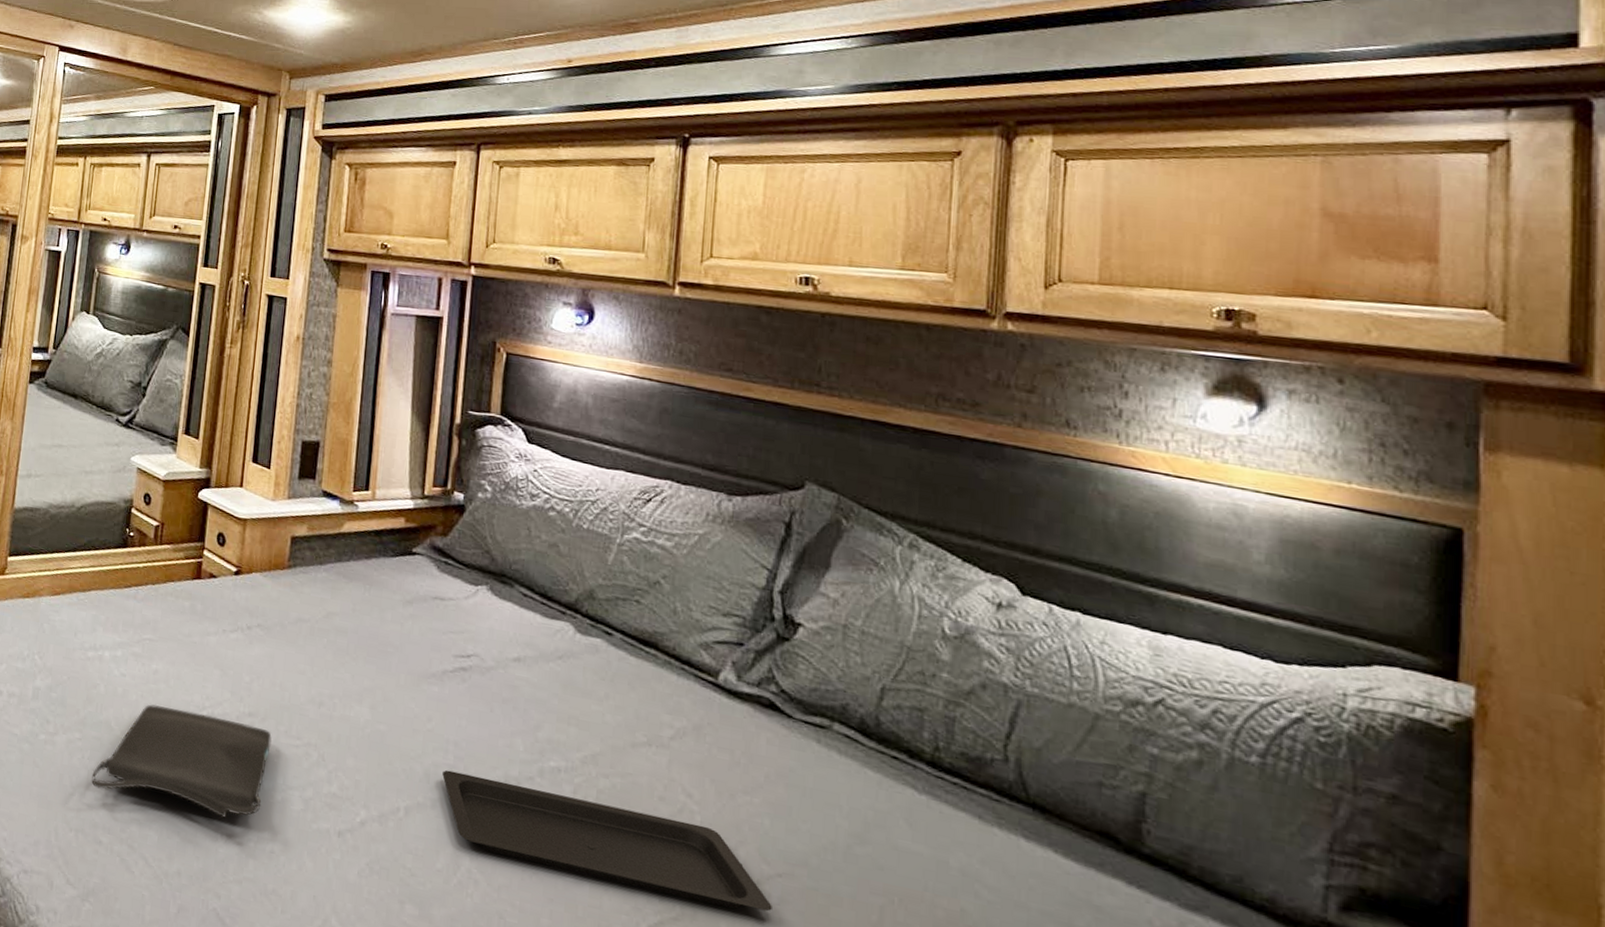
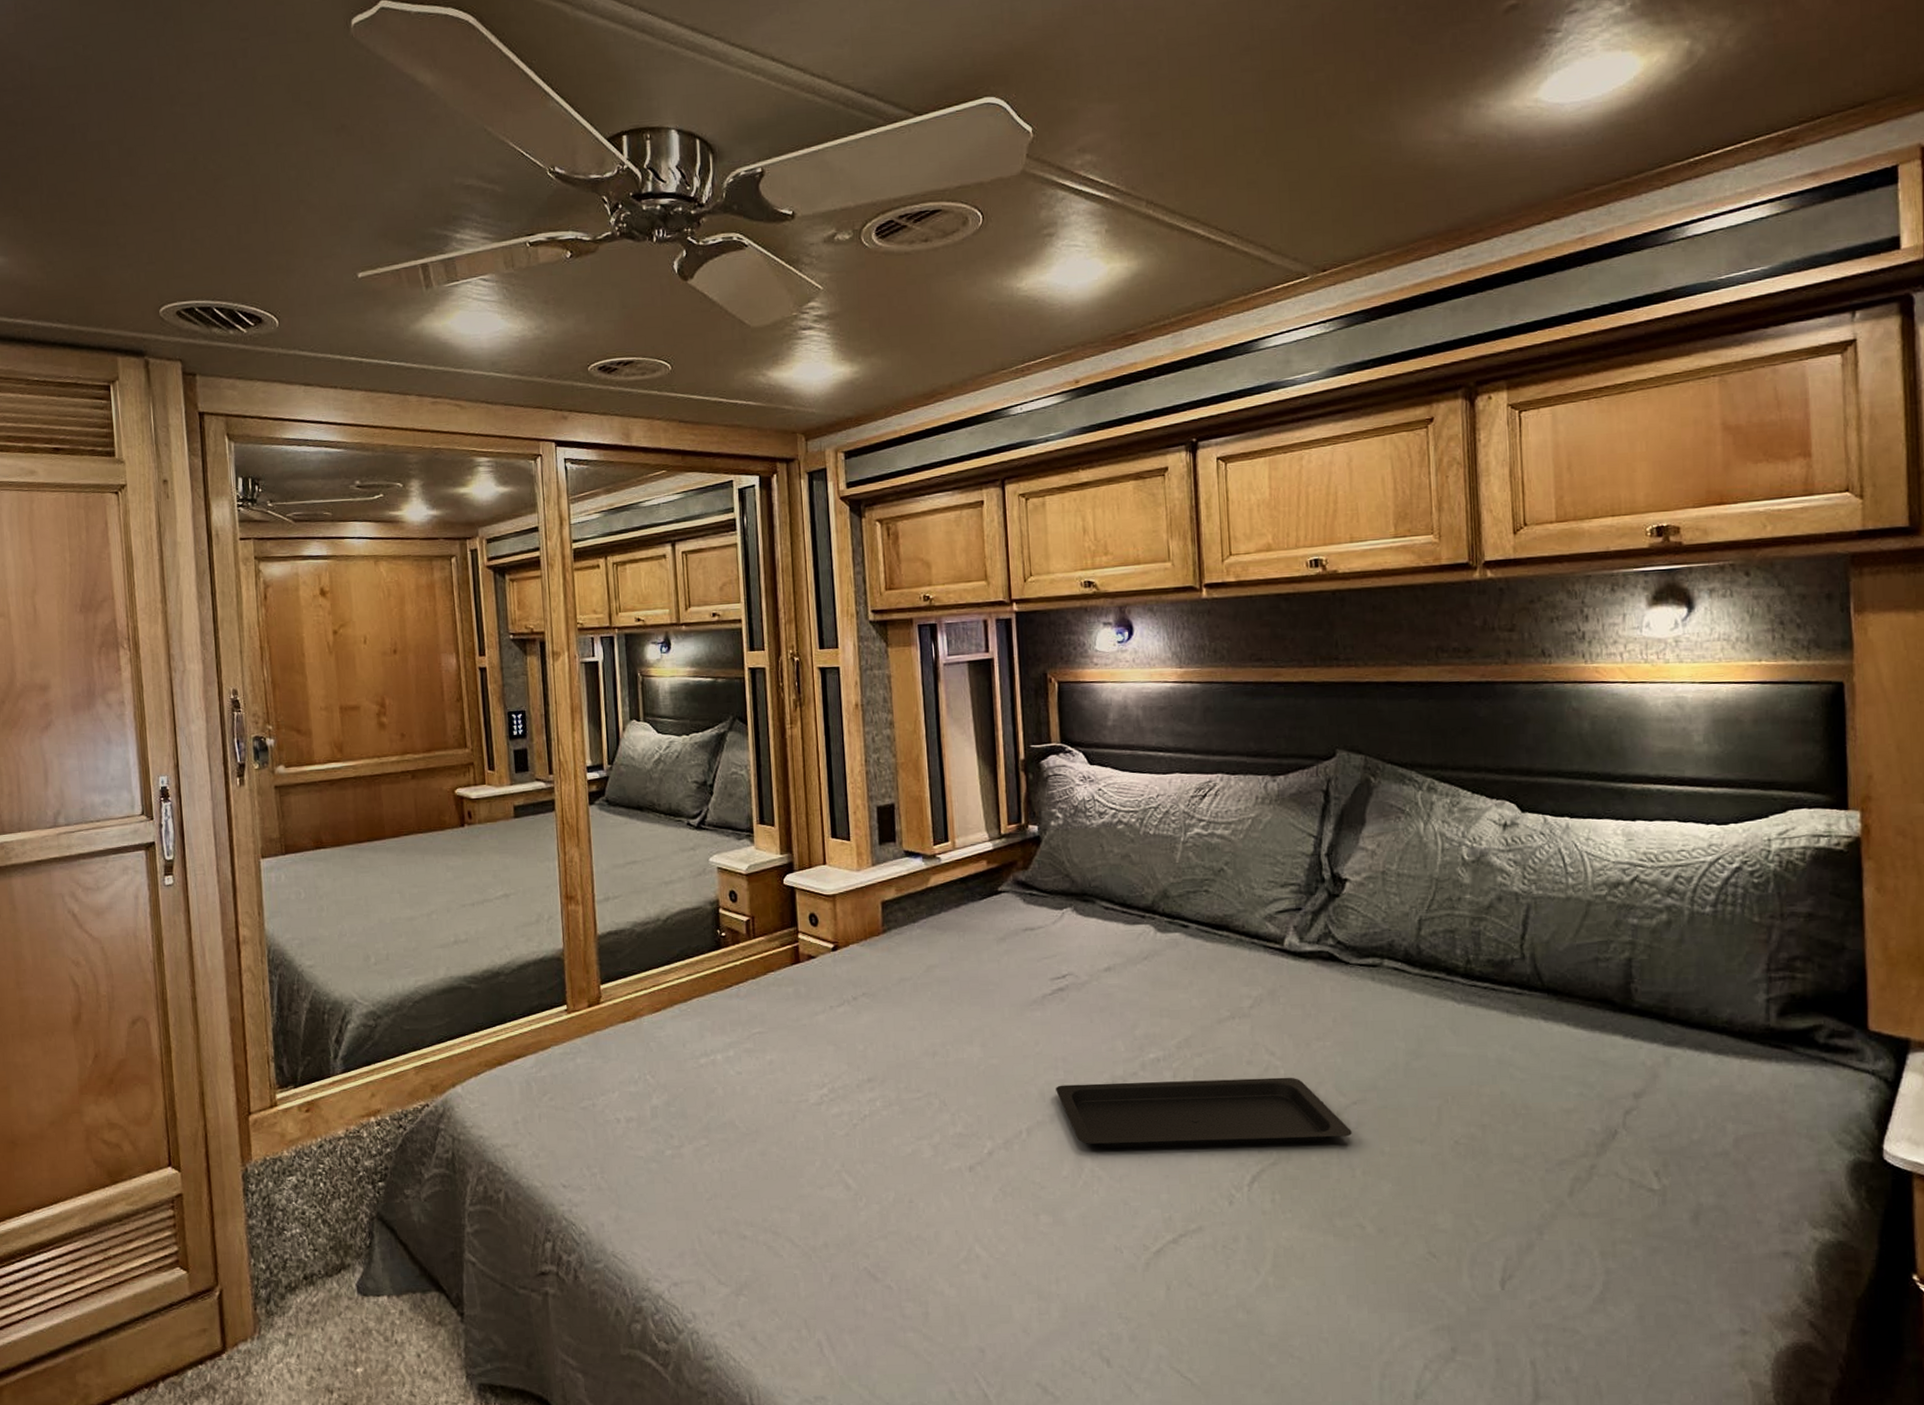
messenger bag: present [91,704,272,819] -> none [725,1090,894,1187]

